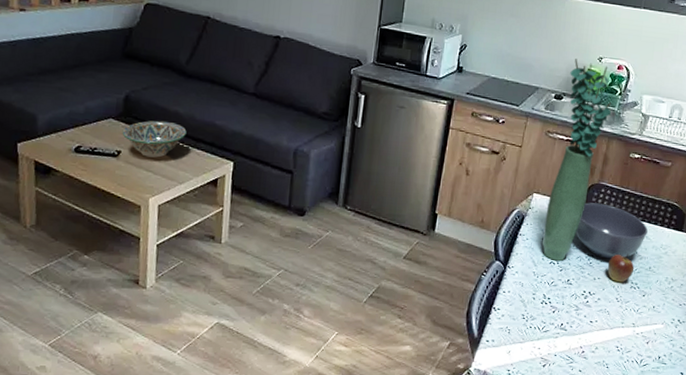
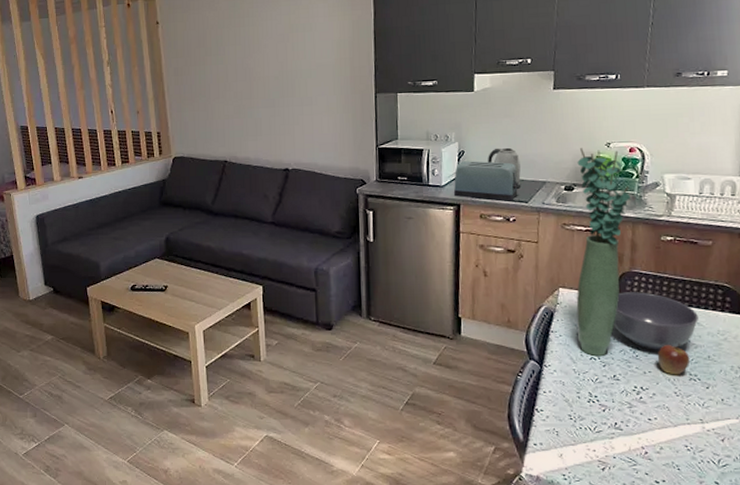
decorative bowl: present [122,120,187,158] -> none [167,255,219,289]
toaster: none [449,55,514,103] -> present [453,161,519,201]
kettle: none [488,46,518,91] -> present [488,147,521,189]

